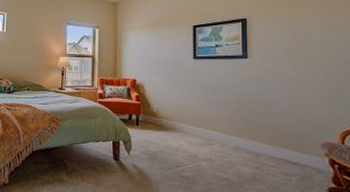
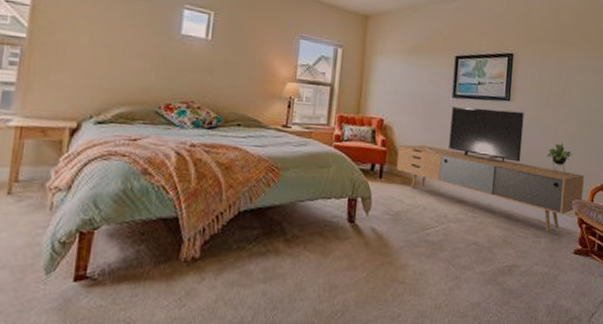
media console: none [149,66,332,172] -> present [395,106,584,233]

